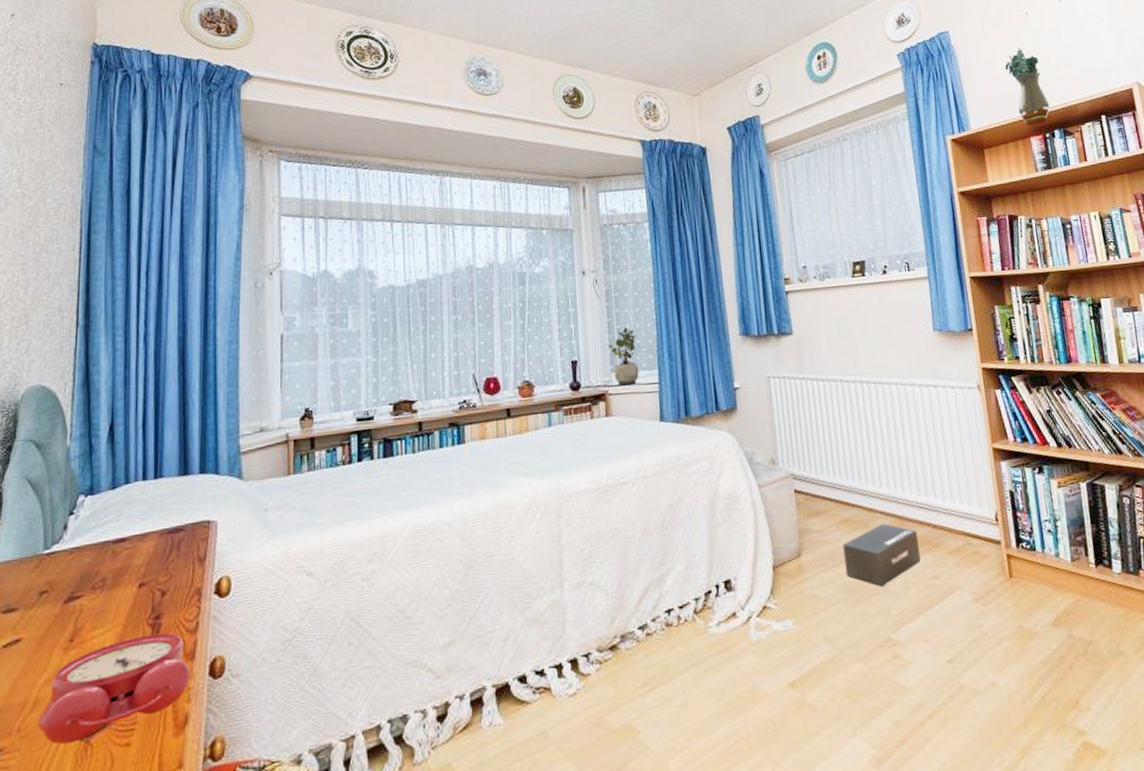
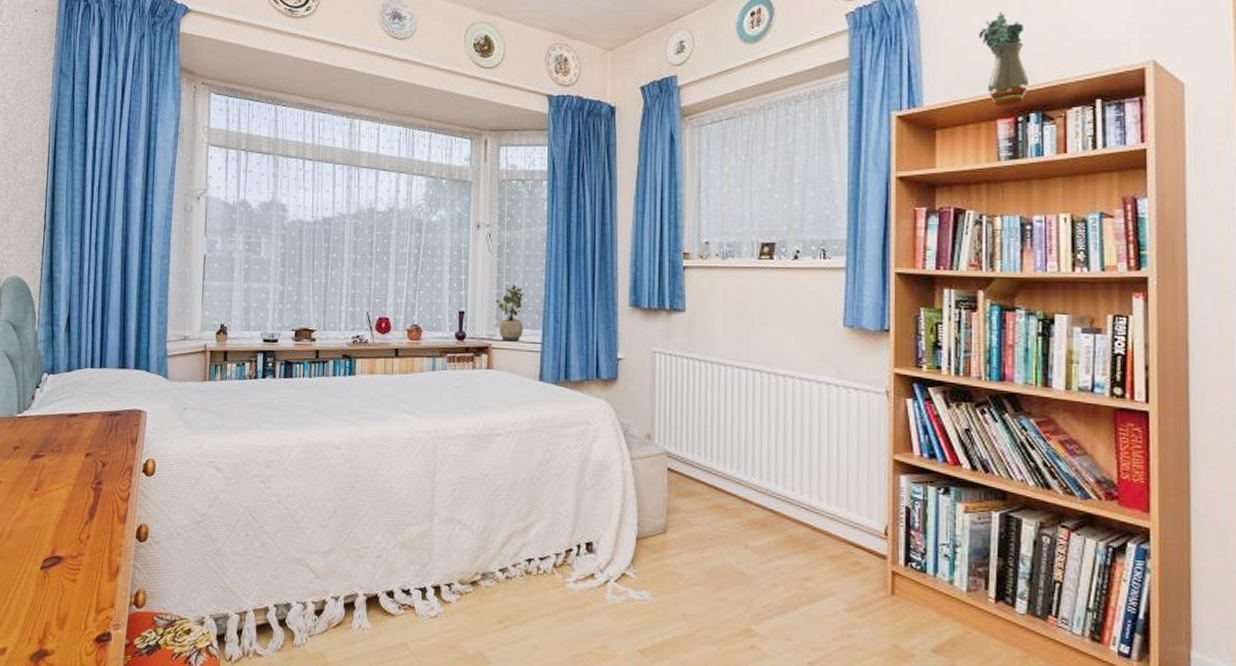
alarm clock: present [38,632,190,744] -> none [11,496,122,570]
box: present [842,524,921,587] -> none [711,517,793,577]

